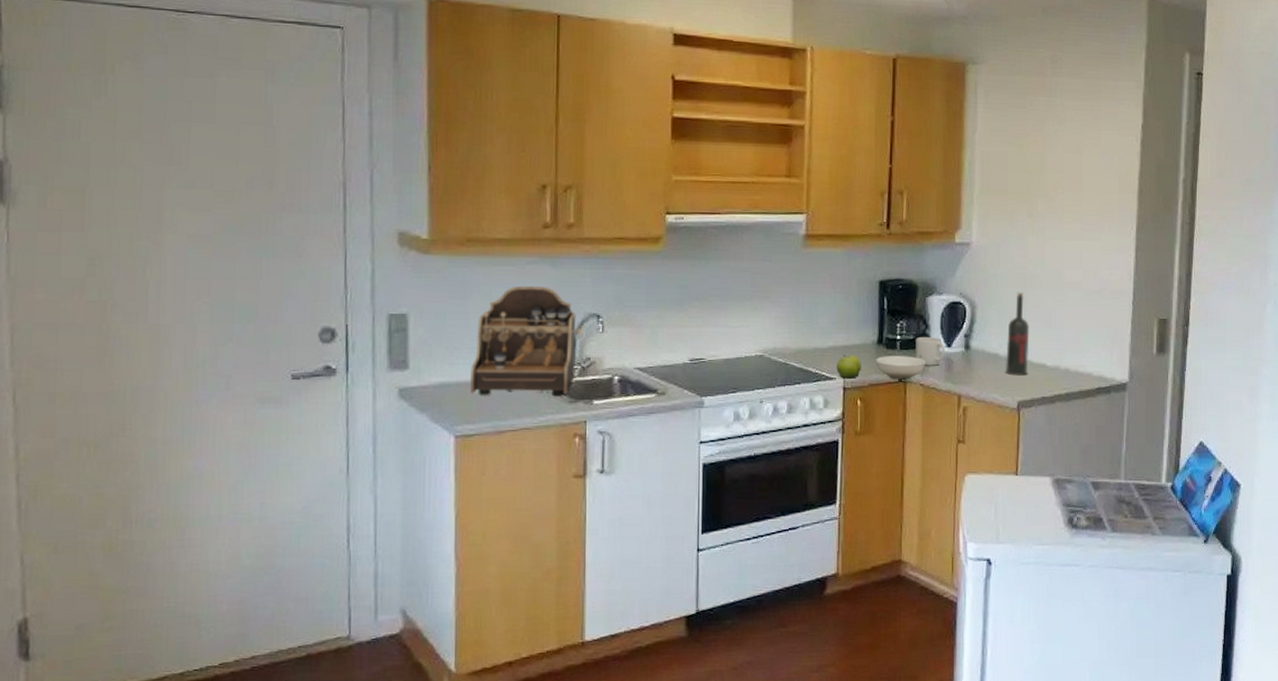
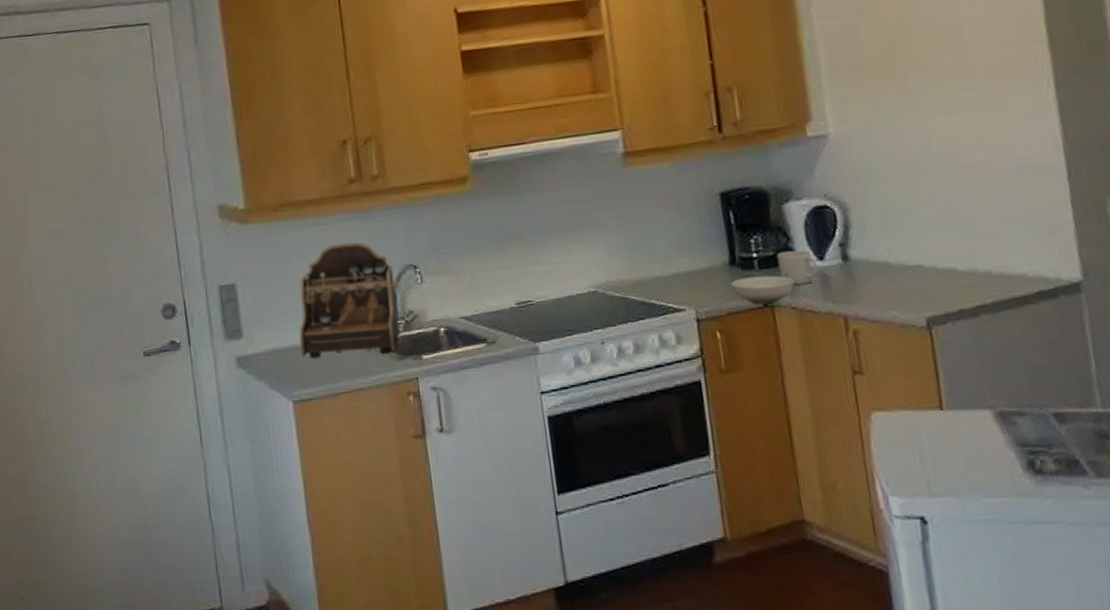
fruit: present [836,355,861,379] -> none [683,280,715,309]
wine bottle: present [1005,292,1030,376] -> none [895,184,933,287]

